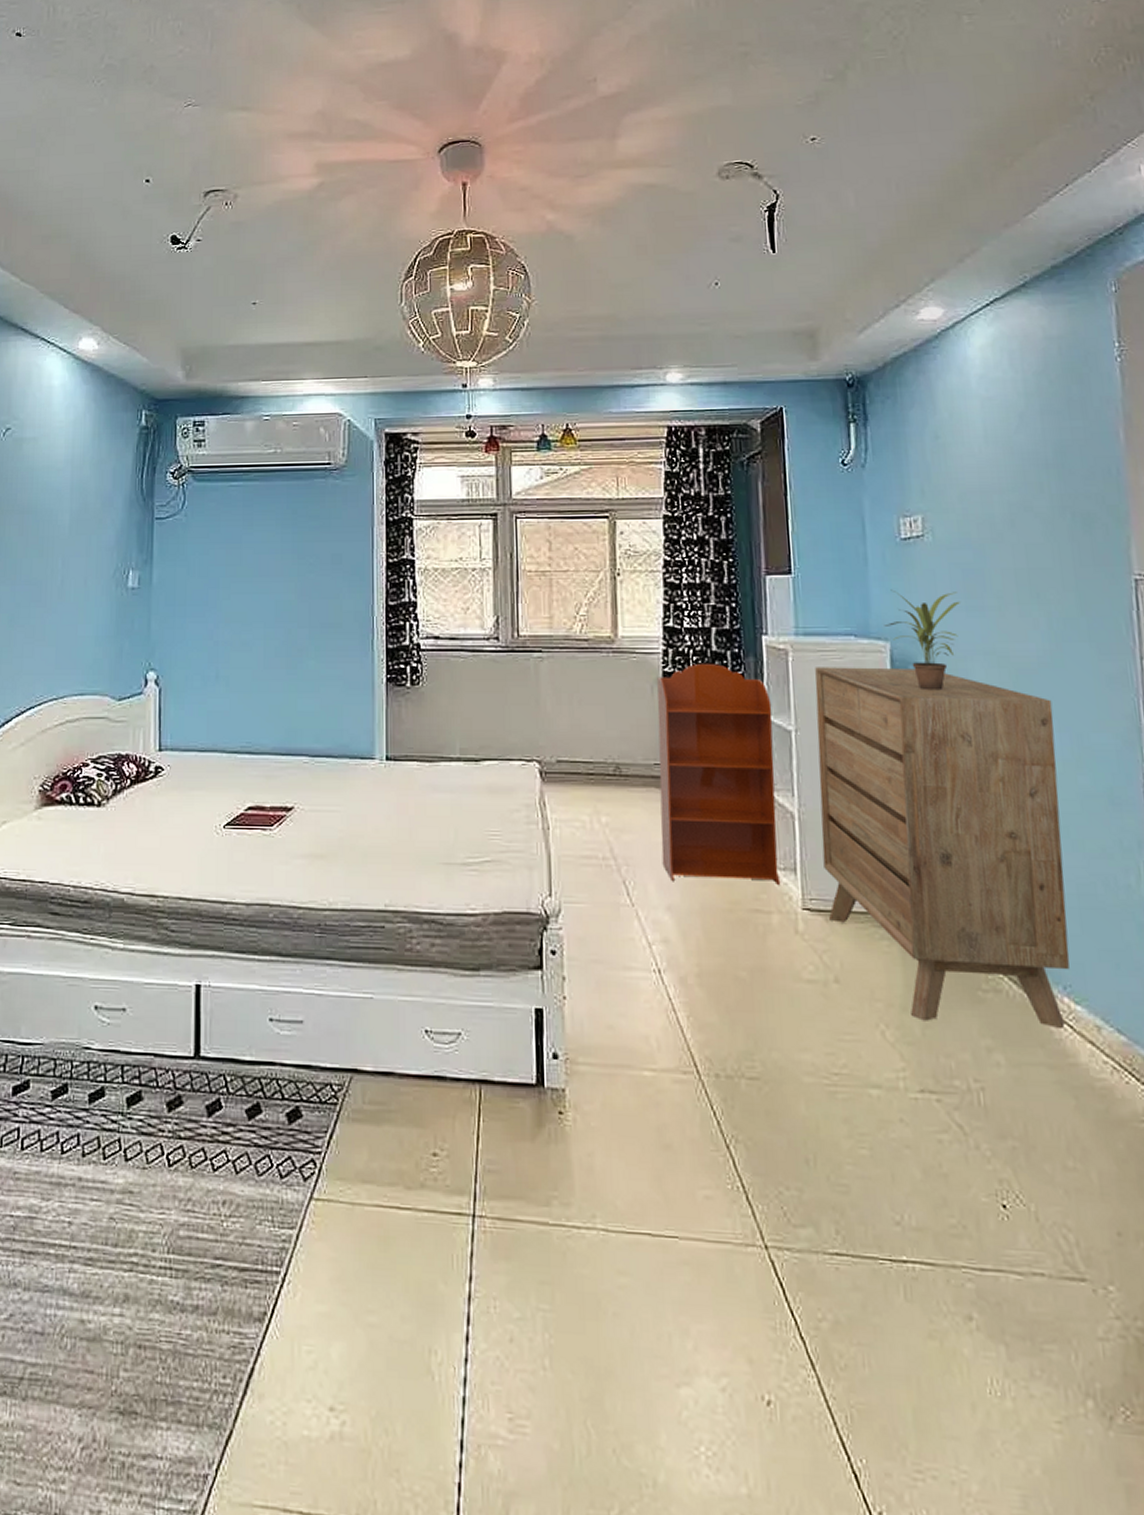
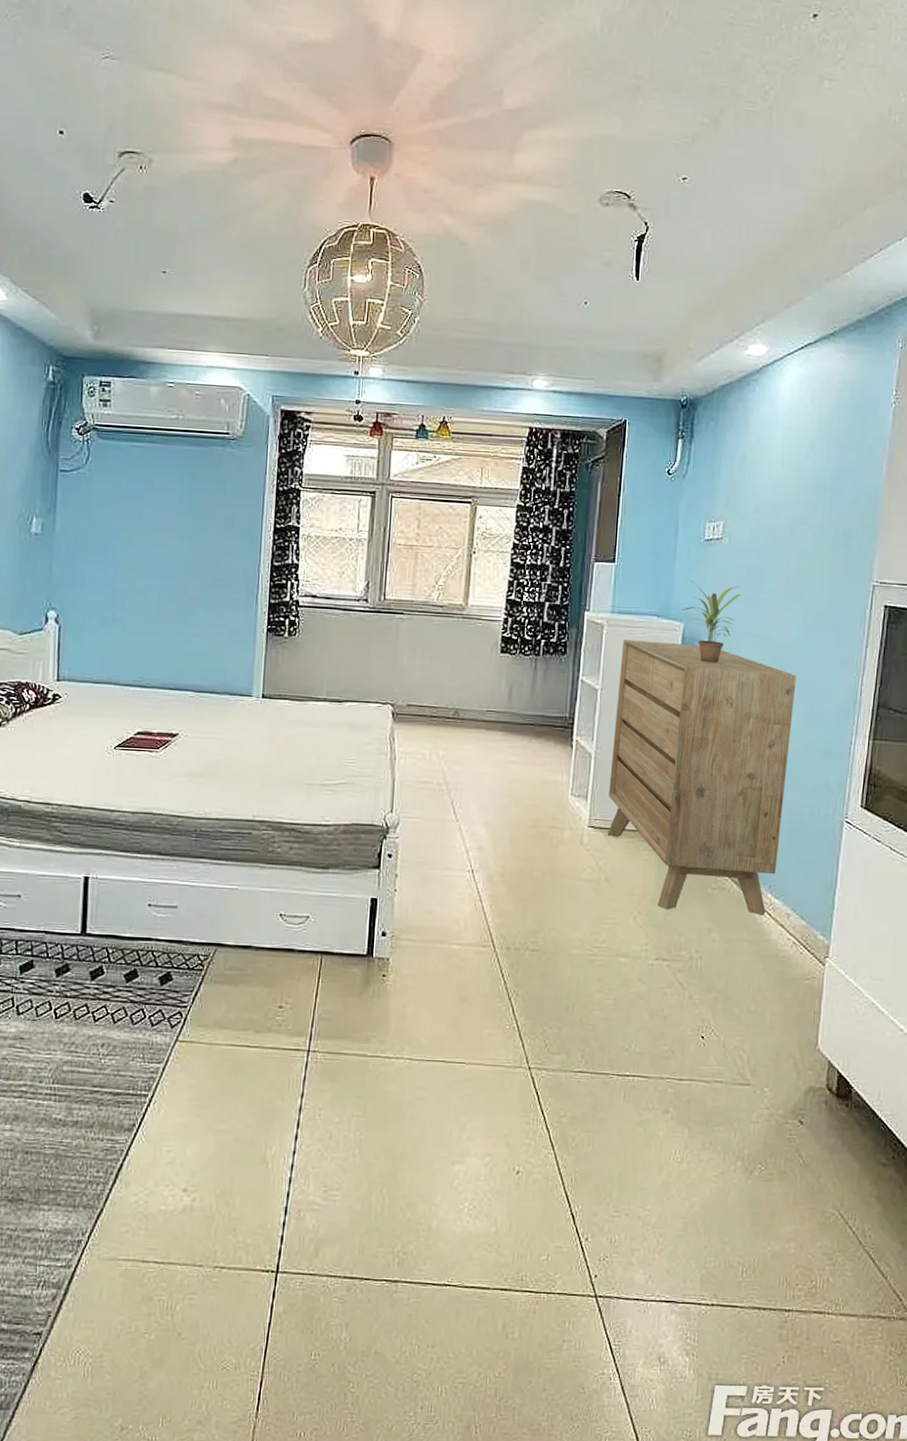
bookcase: present [657,663,781,885] -> none [484,631,586,808]

